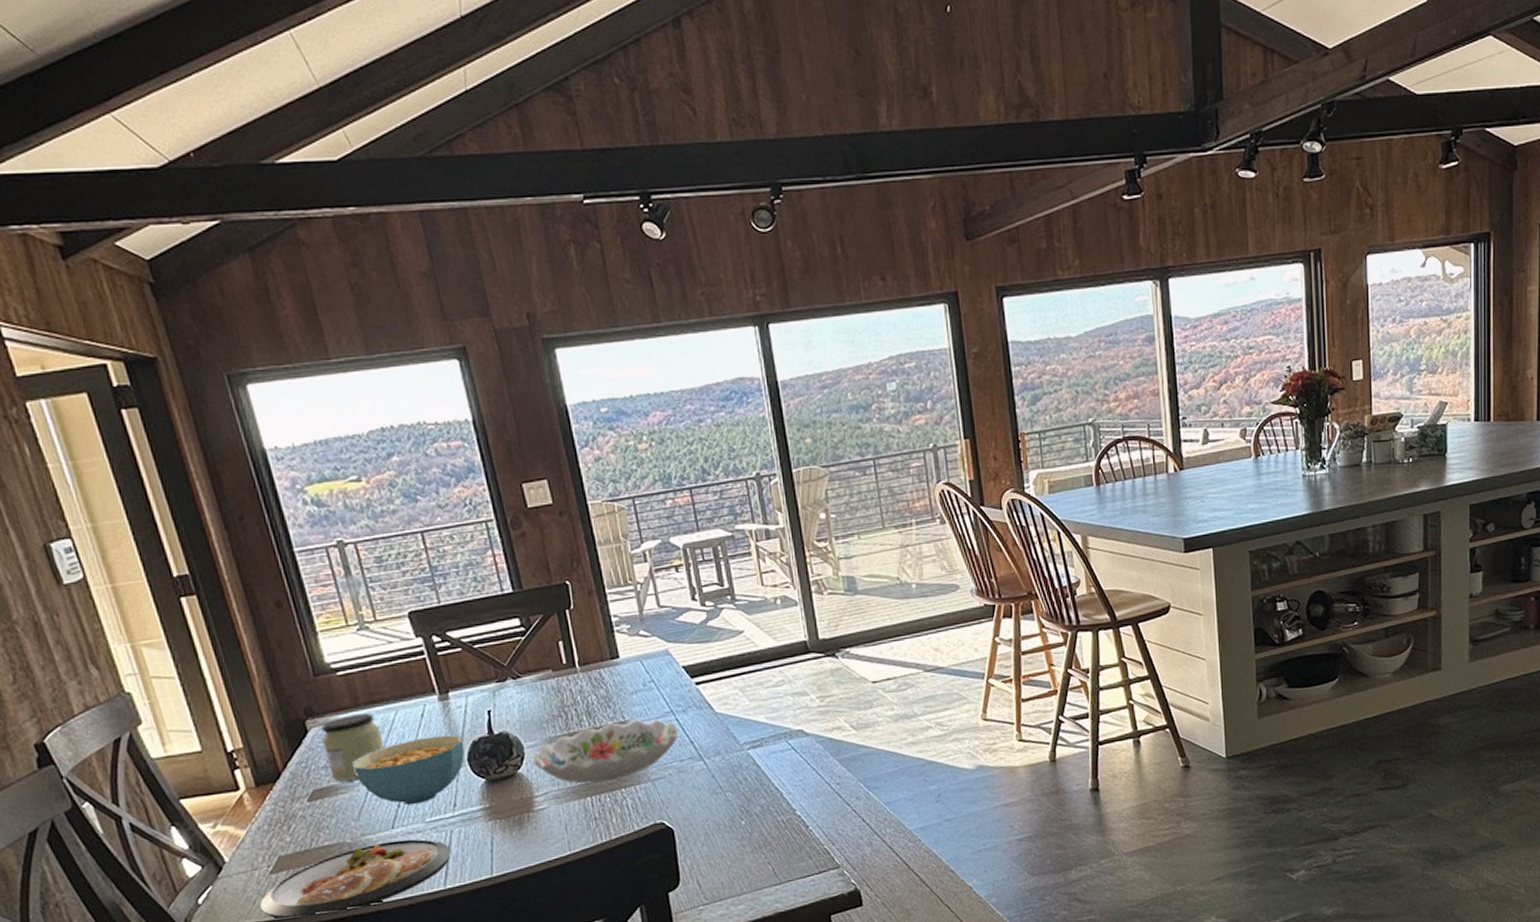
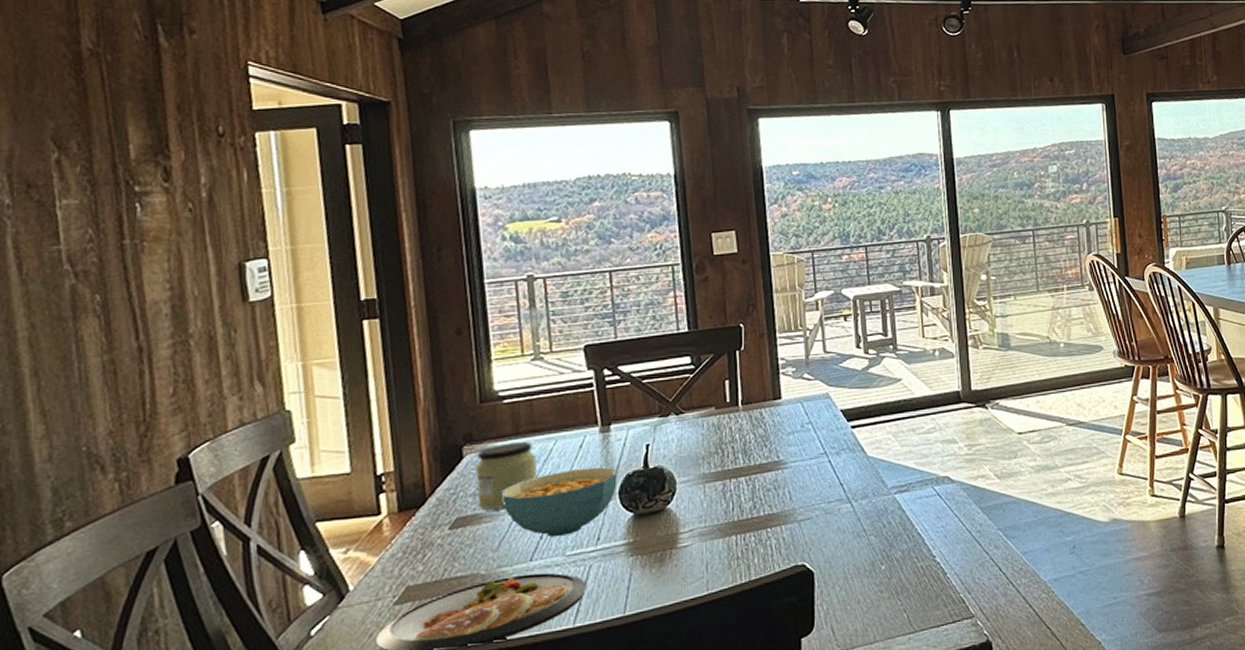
decorative bowl: present [533,719,679,784] -> none [684,459,830,522]

